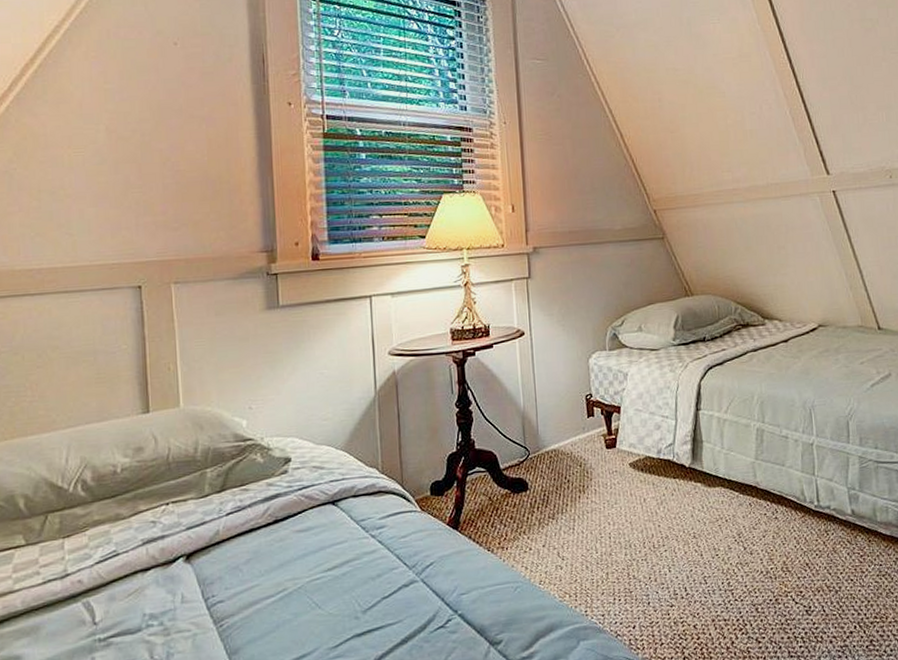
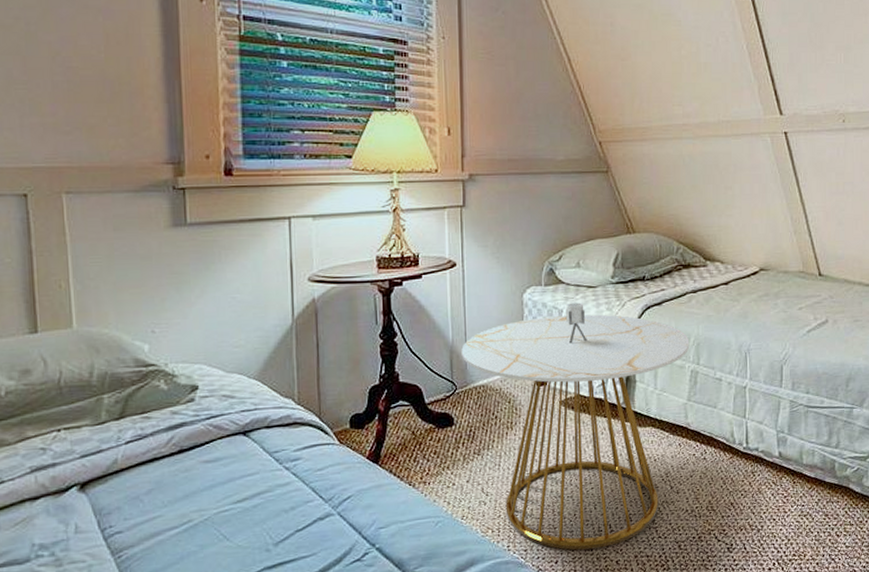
side table: none [532,365,754,615] -> present [461,302,690,550]

